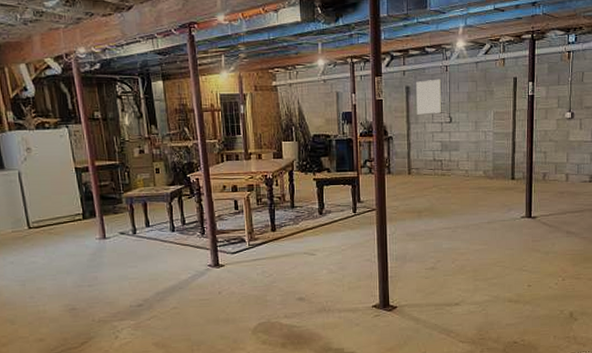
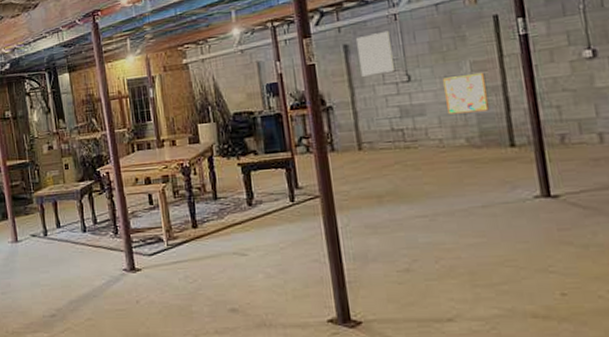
wall art: none [473,121,503,152] -> present [443,72,490,115]

